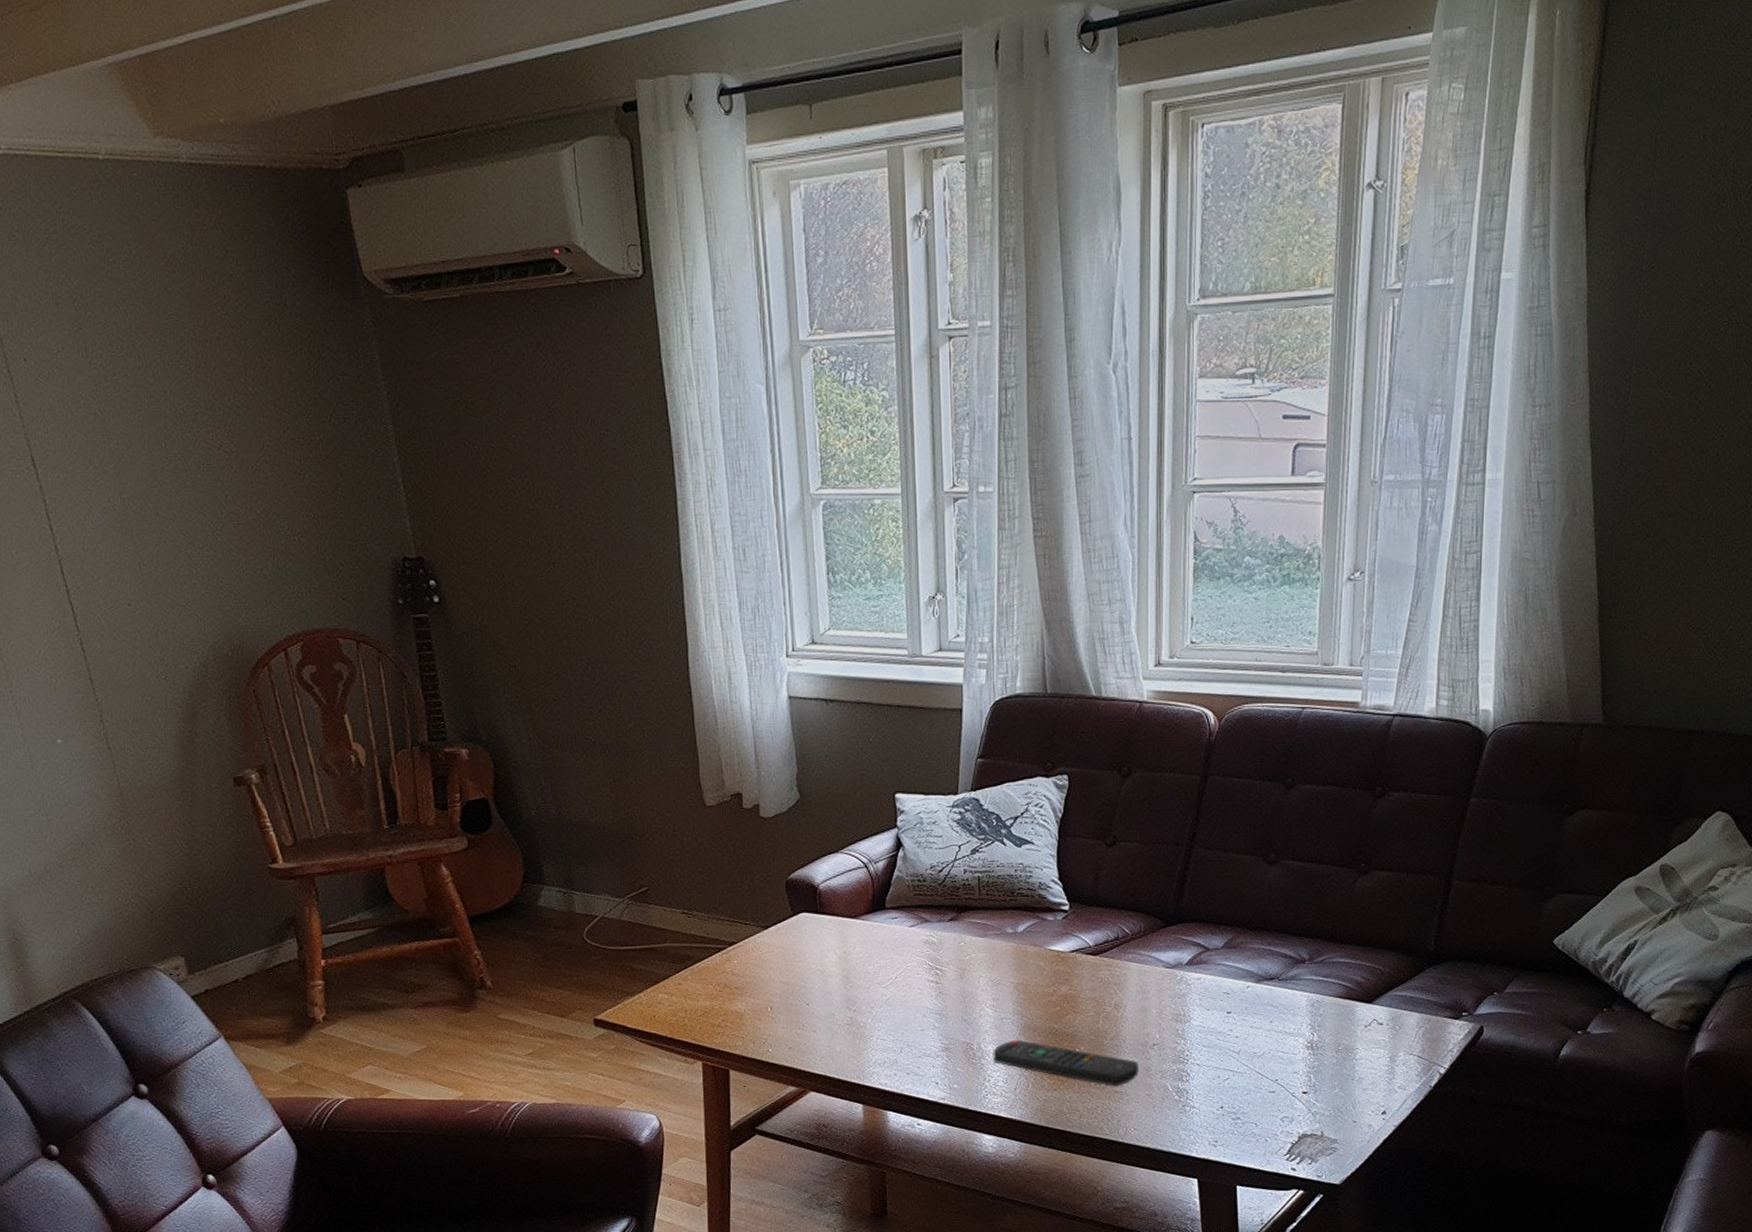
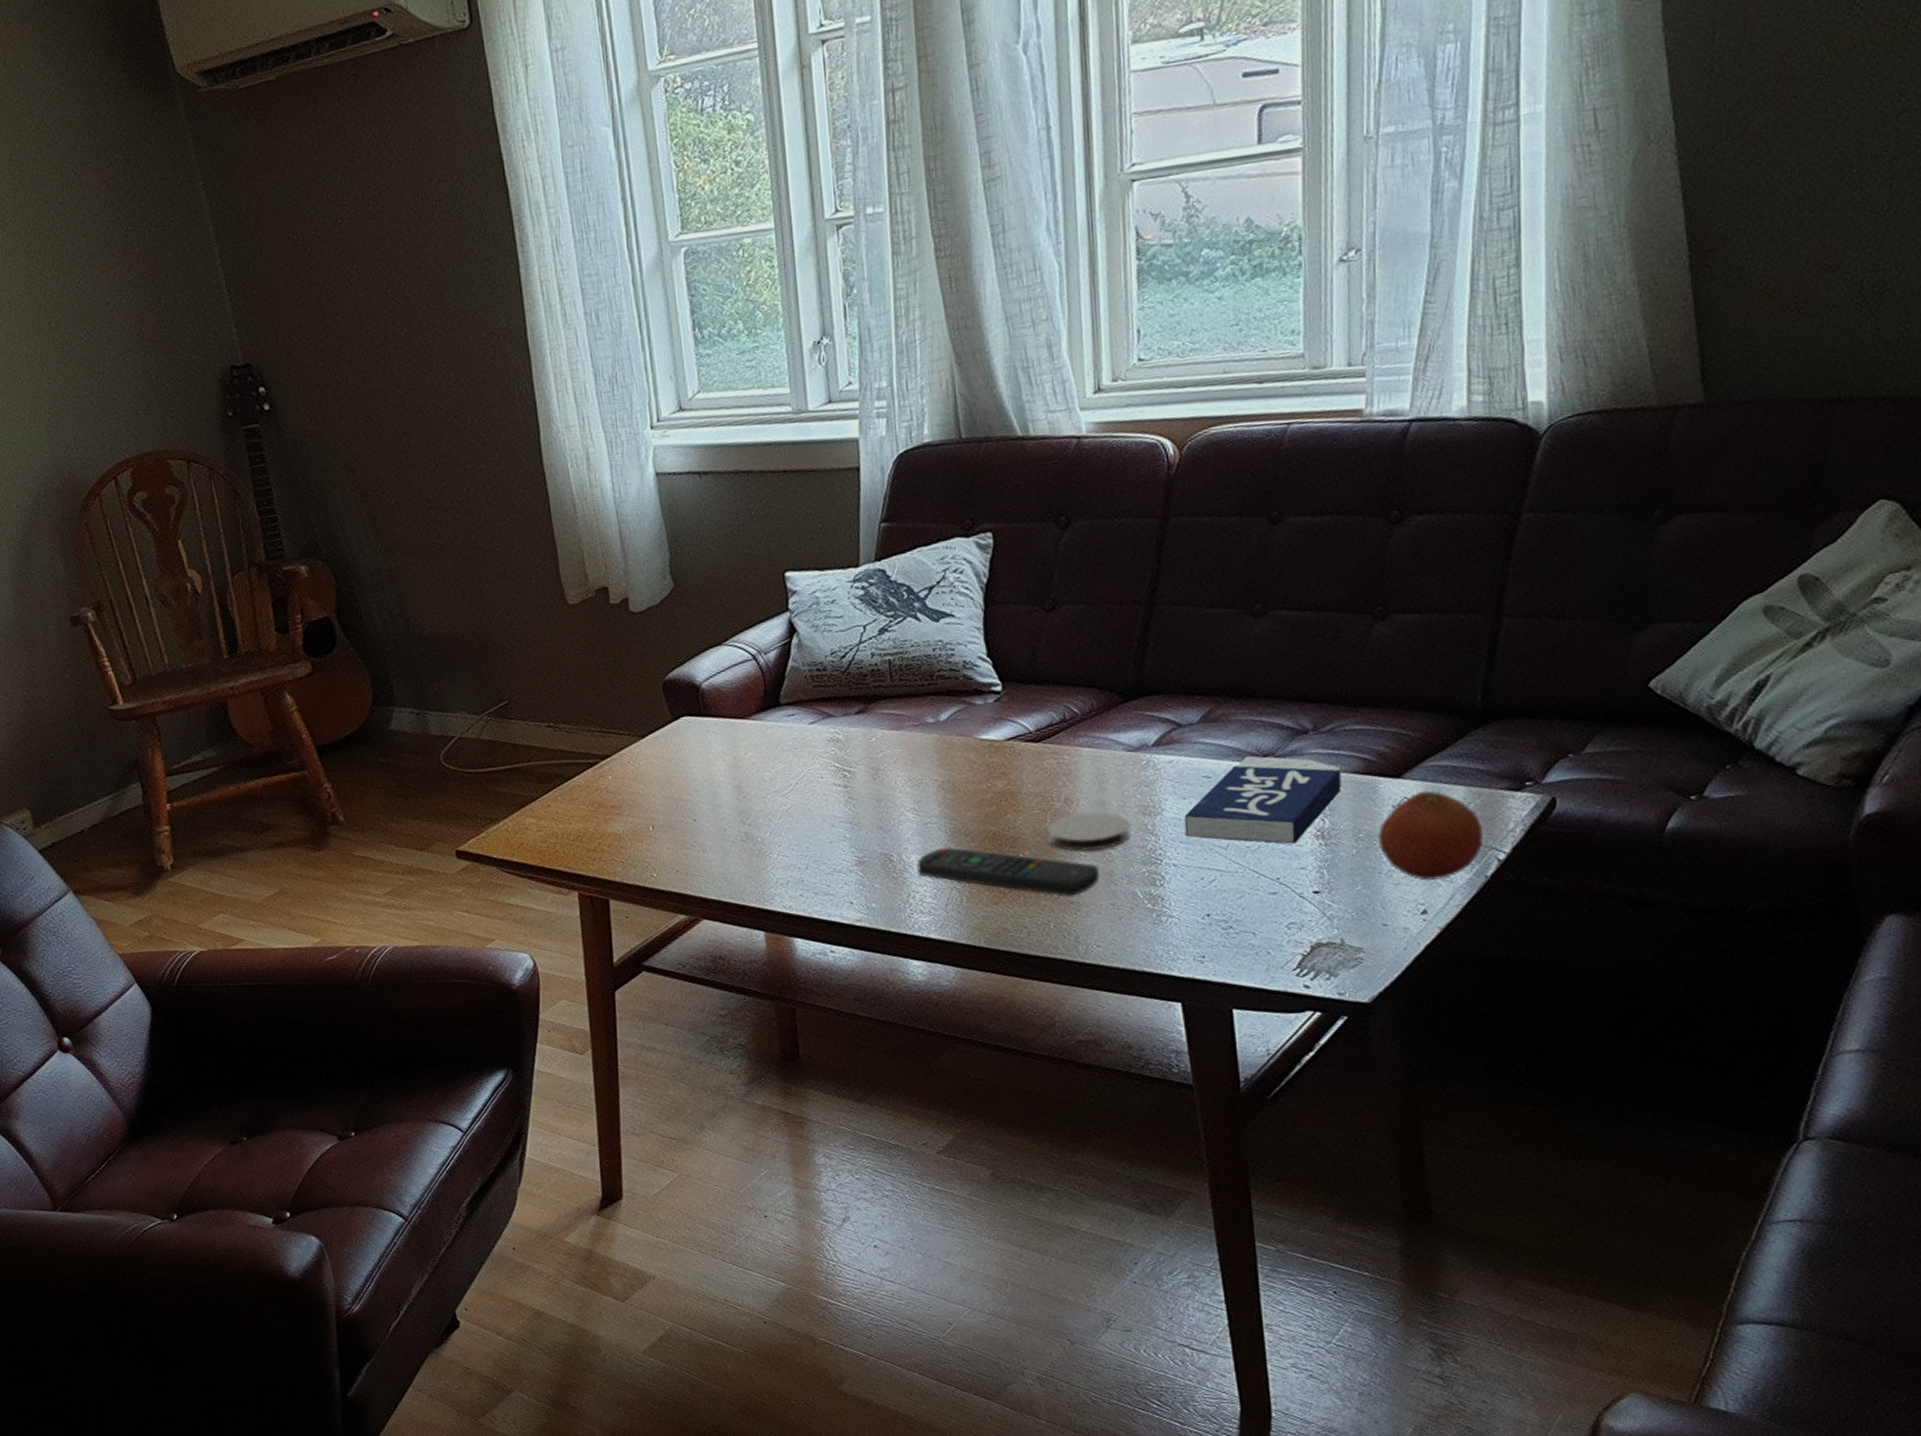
coaster: none [1099,1016,1165,1049] -> present [1047,811,1131,852]
book: none [1207,978,1328,1052] -> present [1184,755,1342,844]
fruit: none [1353,1015,1430,1087] -> present [1378,790,1484,881]

